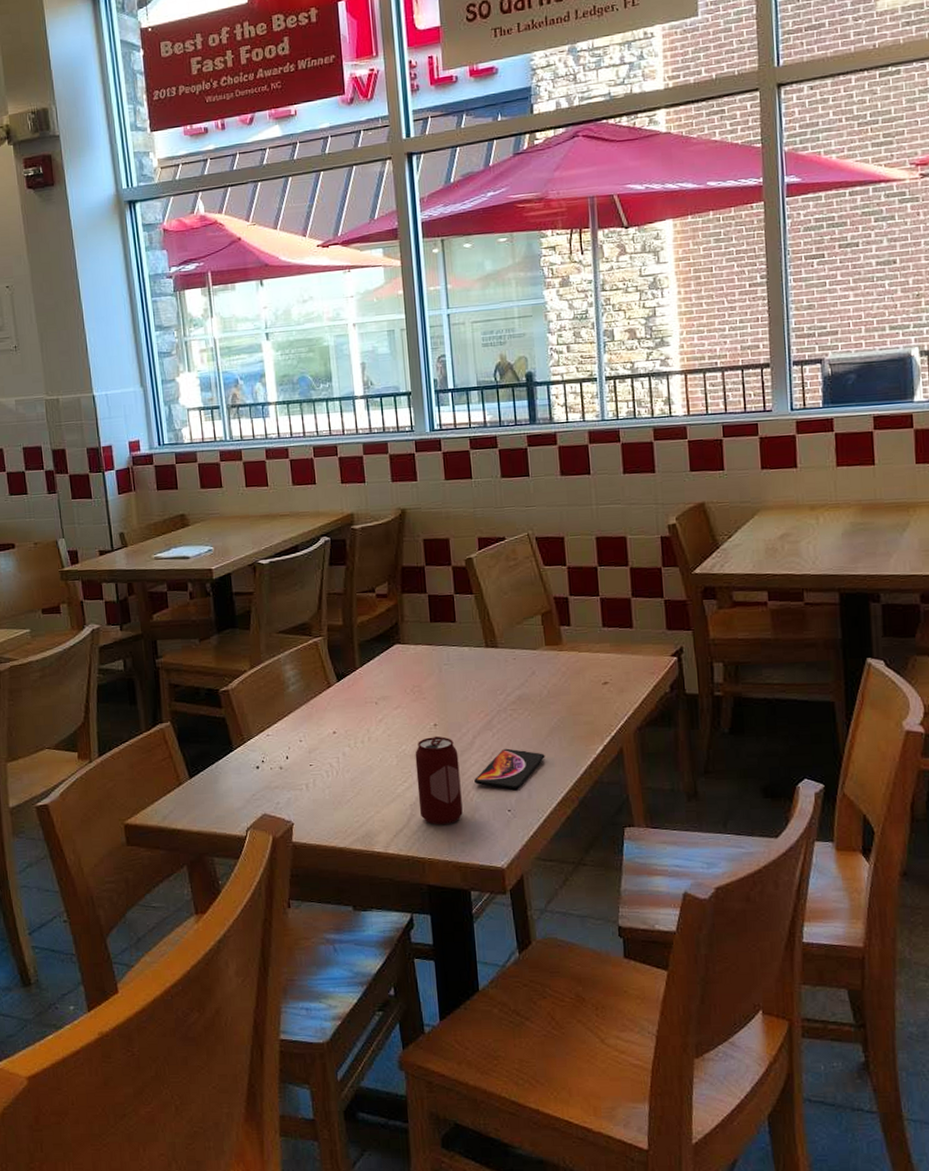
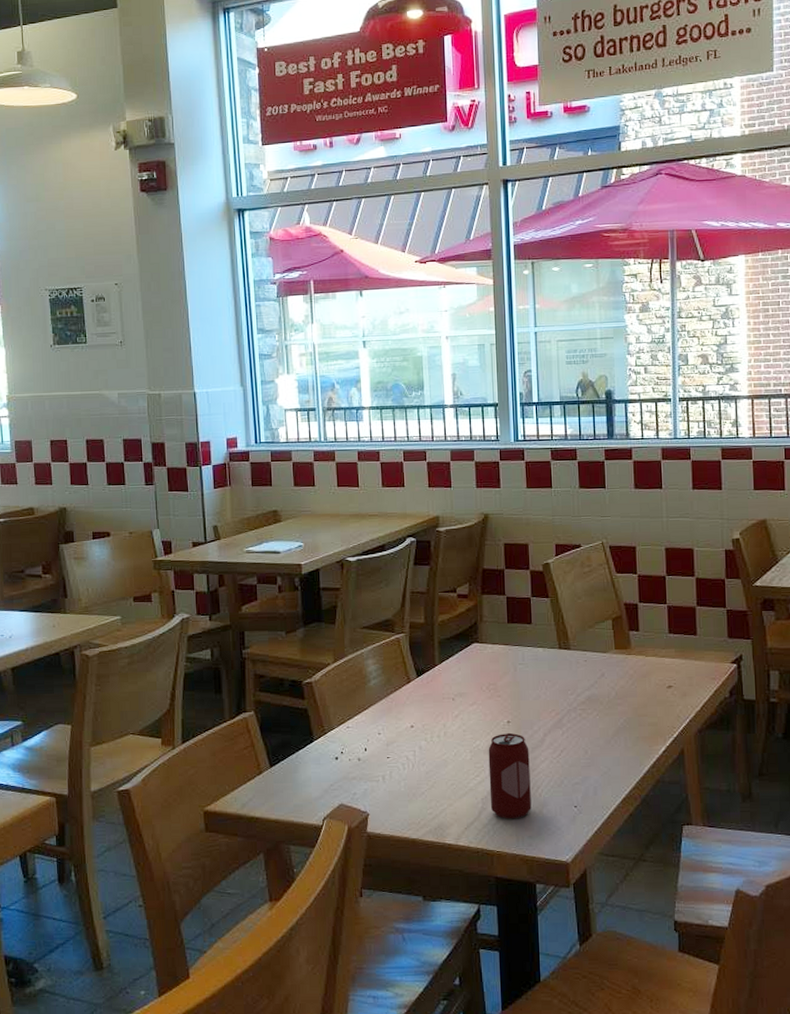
smartphone: present [474,748,545,790] -> none [544,746,611,786]

